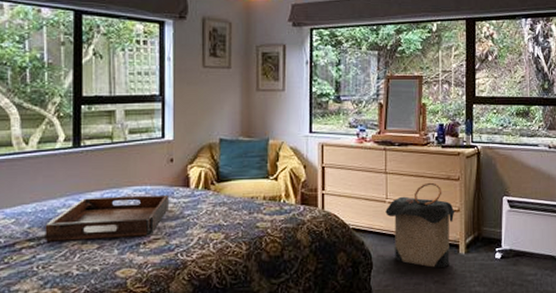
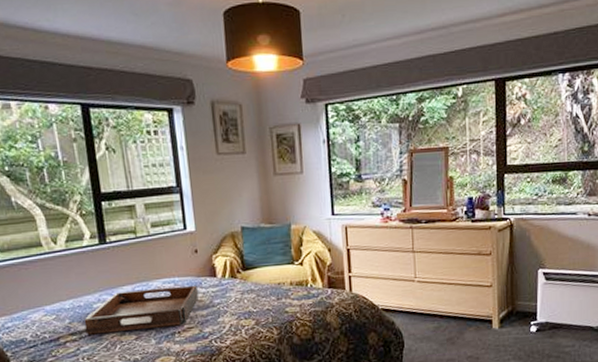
laundry hamper: present [385,182,455,269] -> none [415,258,487,344]

